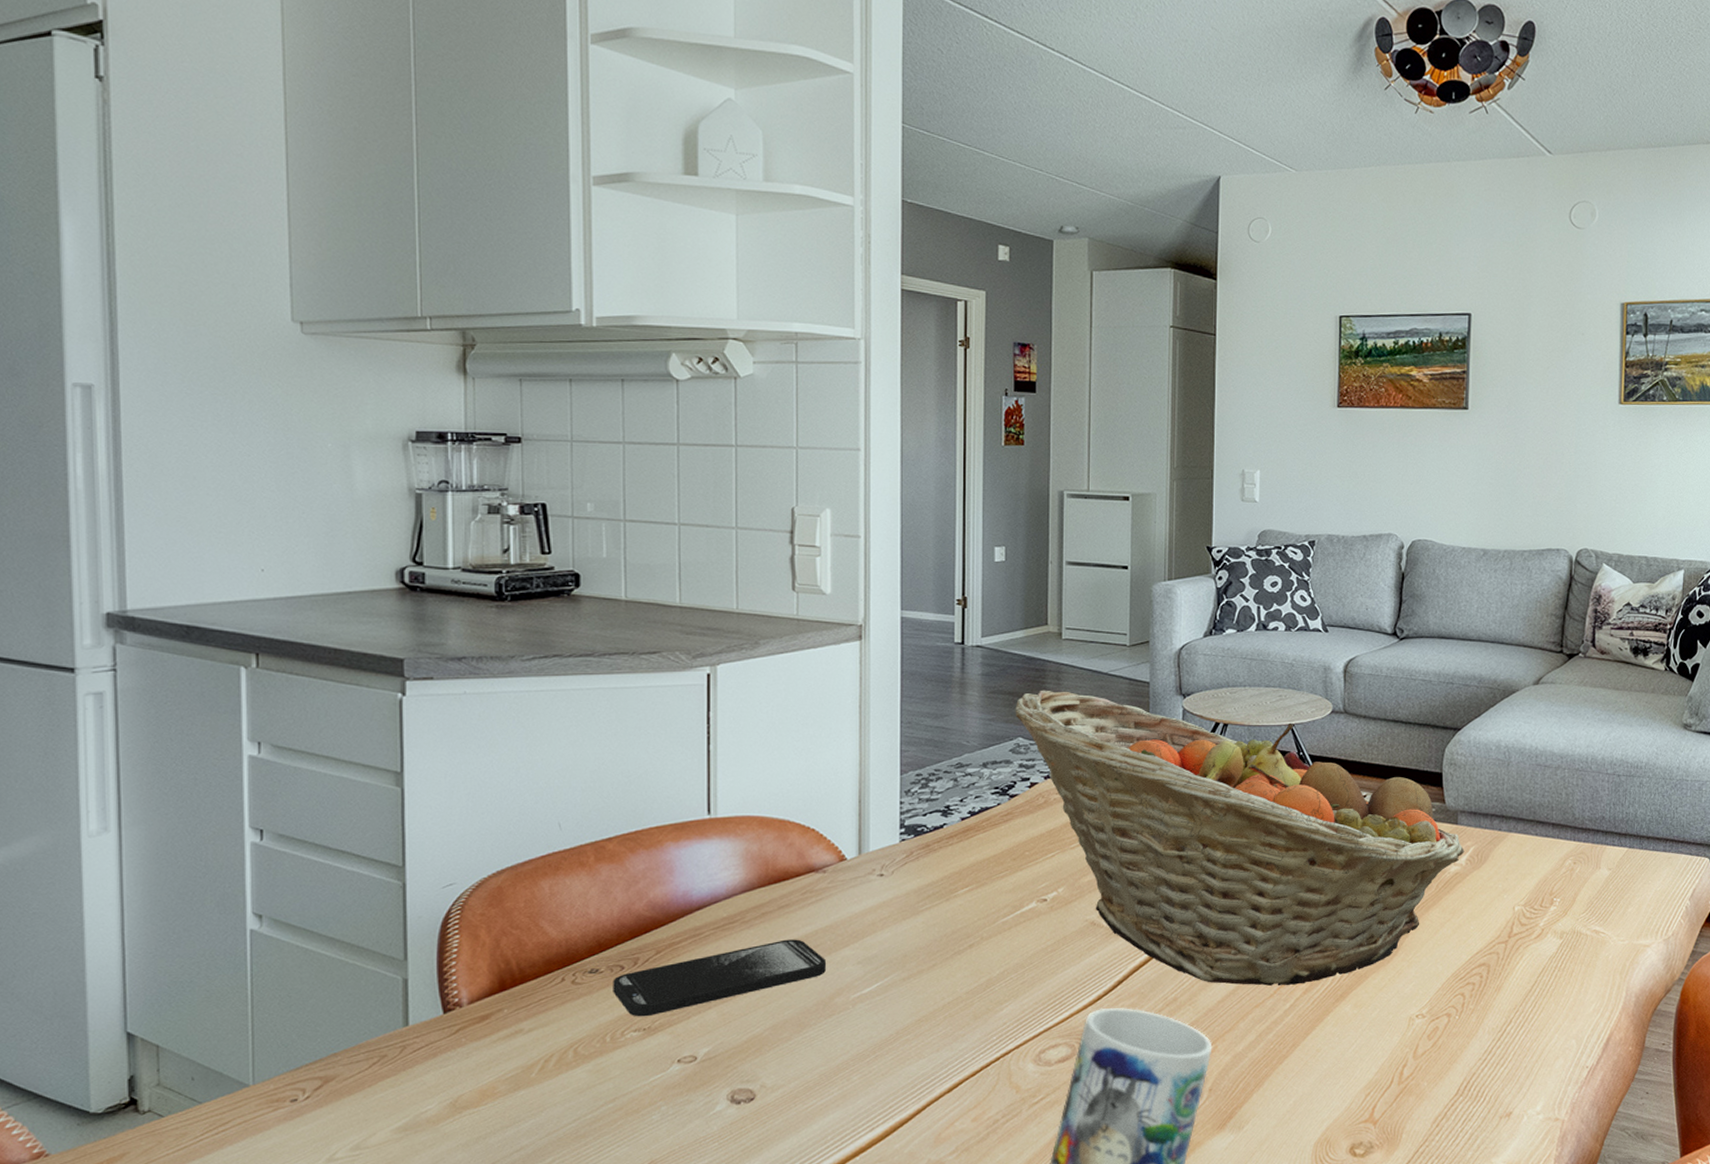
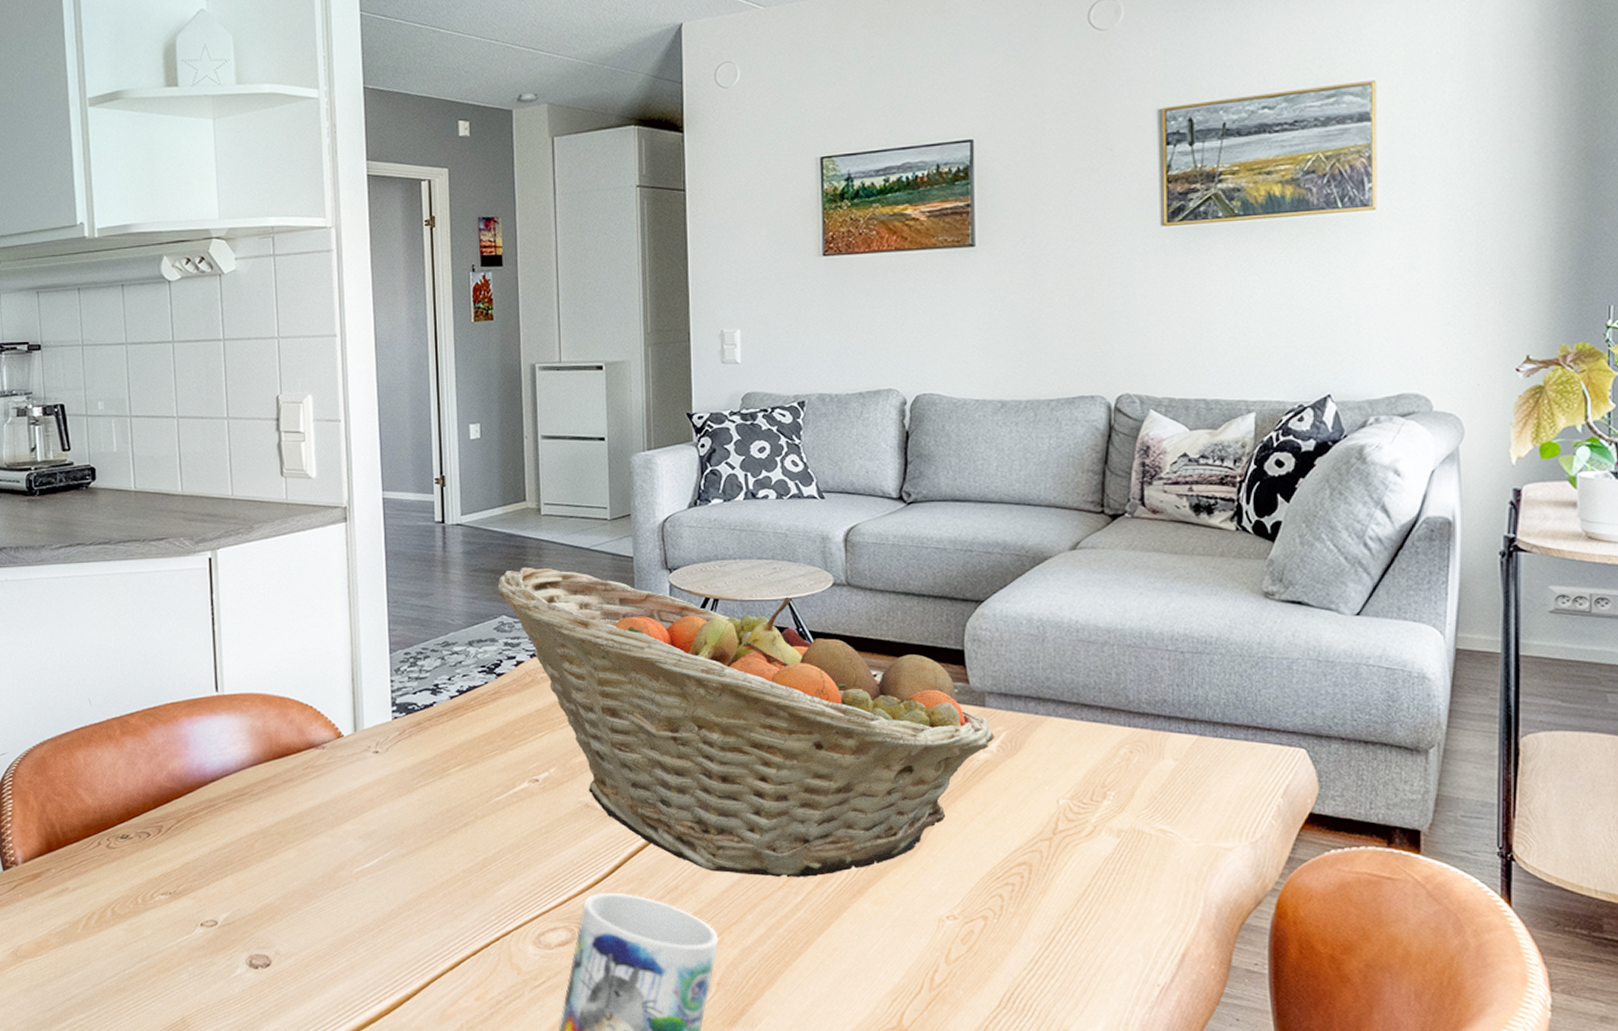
smartphone: present [613,939,826,1017] -> none [141,812,329,882]

